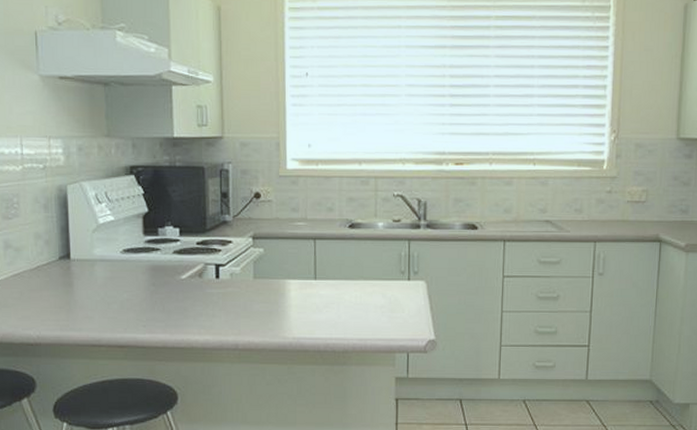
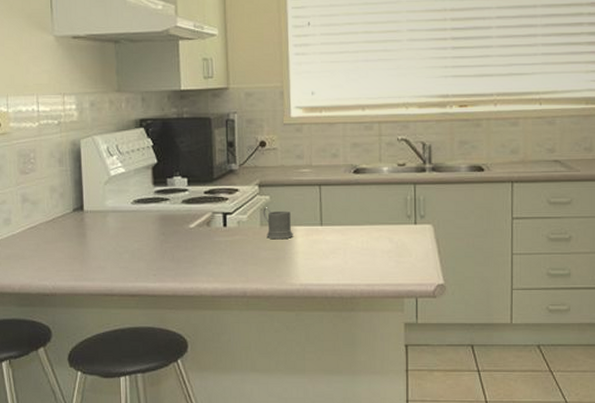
mug: none [256,260,287,293] -> present [263,207,293,240]

